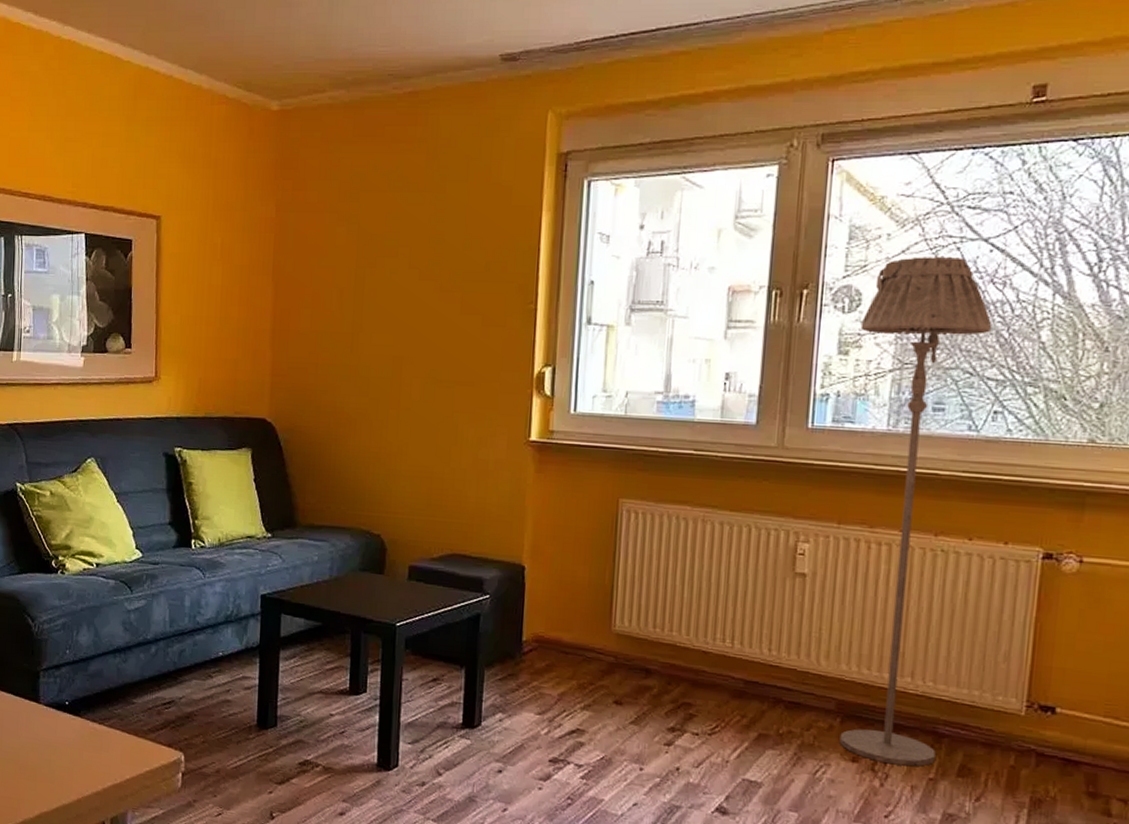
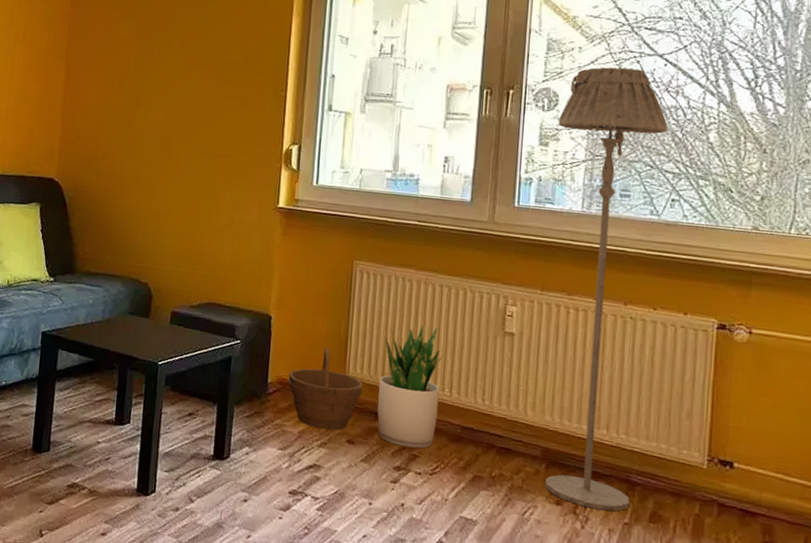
basket: none [544,599,632,691] -> present [287,348,363,430]
planter: none [648,570,724,707] -> present [377,326,443,449]

